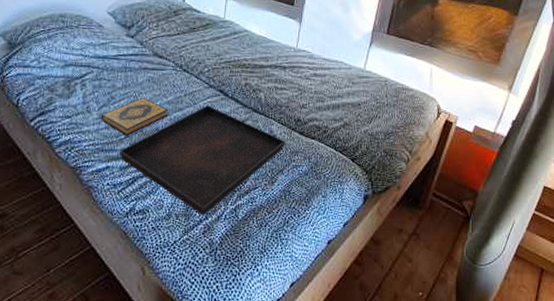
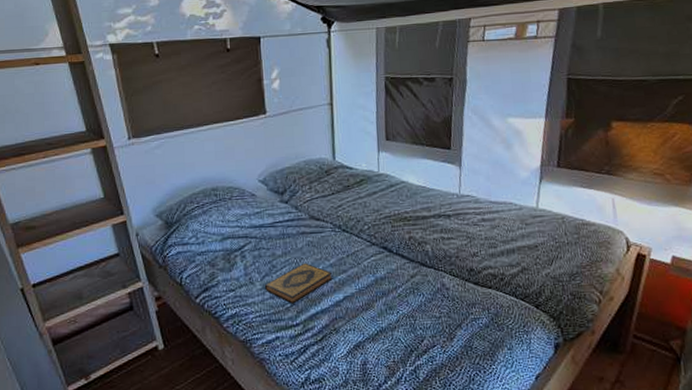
serving tray: present [120,105,285,215] -> none [288,264,460,379]

